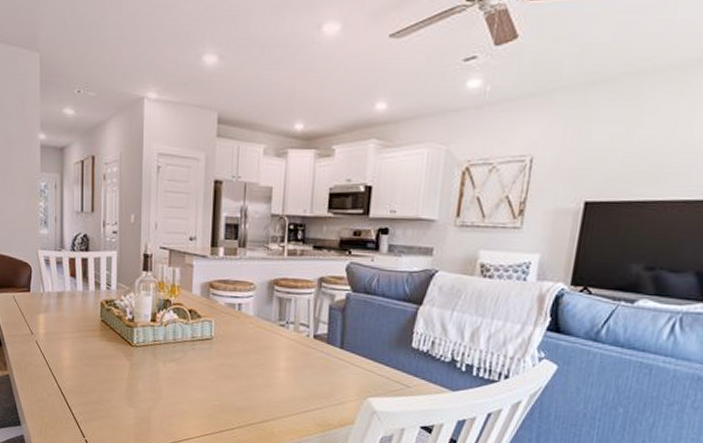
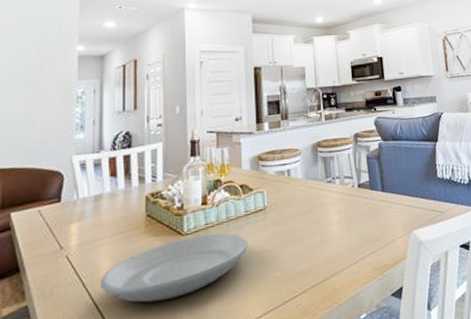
plate: none [63,349,192,400] -> present [100,233,248,303]

